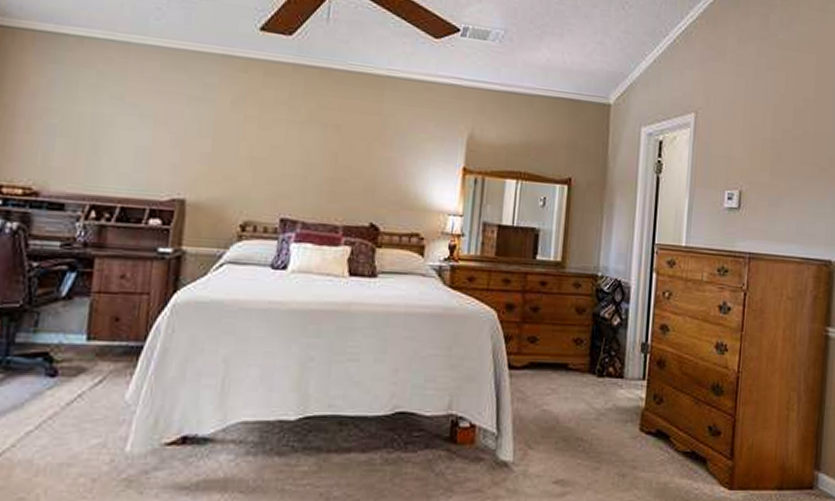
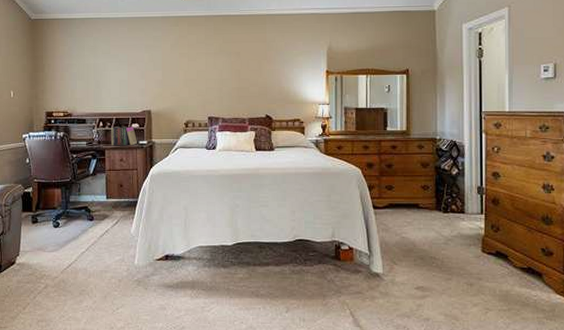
books: none [107,220,155,255] -> present [111,126,137,146]

